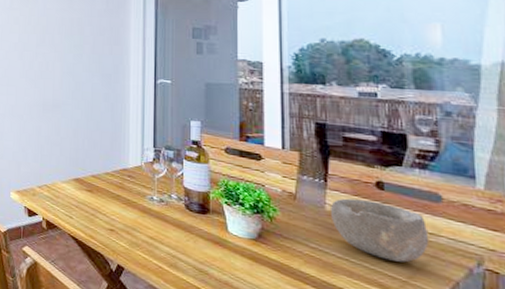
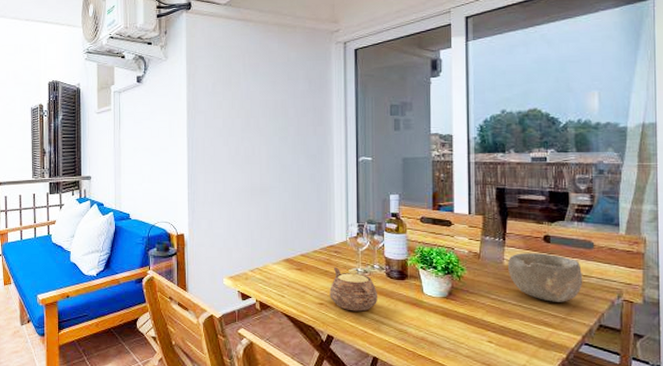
teapot: none [121,192,176,244] -> present [329,267,378,312]

